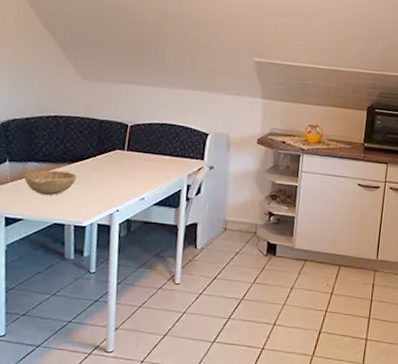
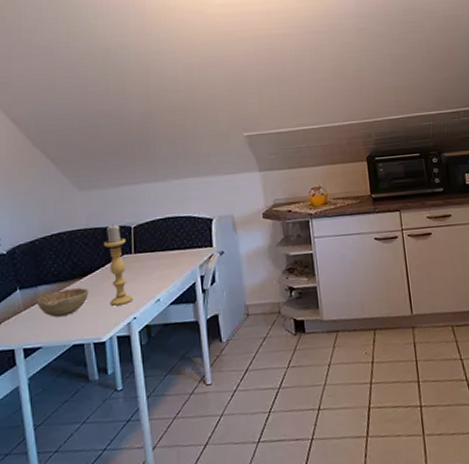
candle holder: none [95,119,120,196] -> present [103,224,134,306]

